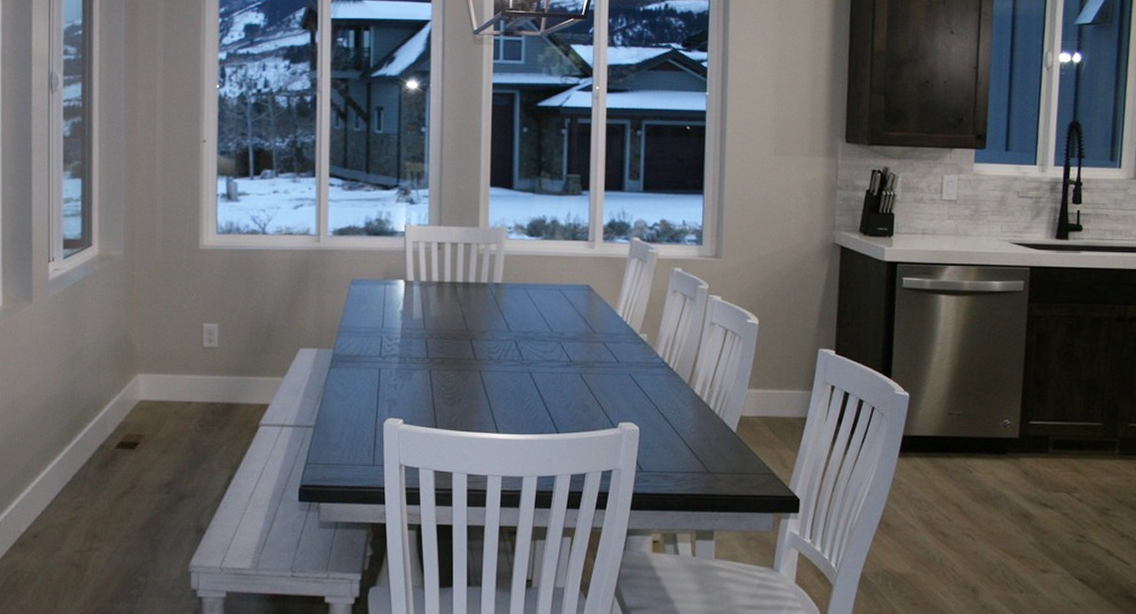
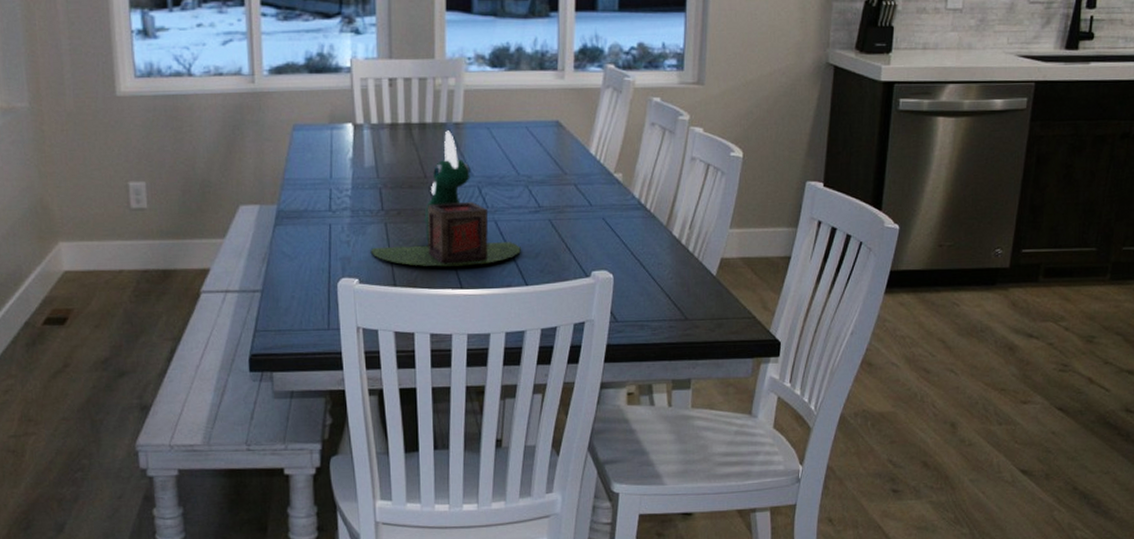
plant pot: none [415,290,553,412] -> present [370,130,521,267]

